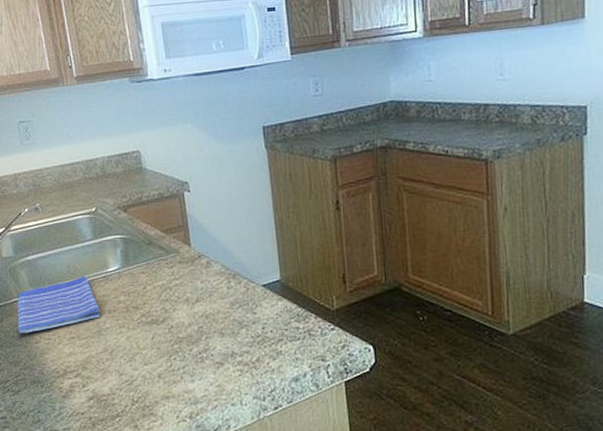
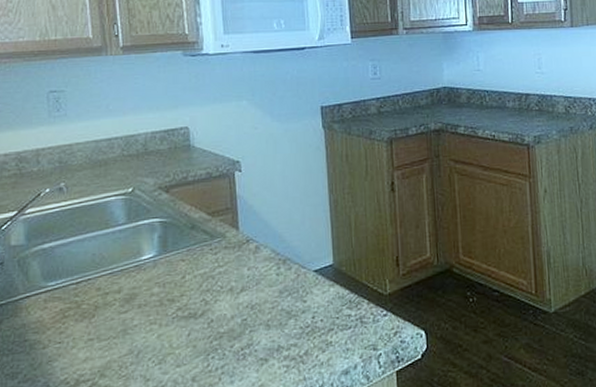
dish towel: present [17,276,100,333] -> none [21,265,128,337]

